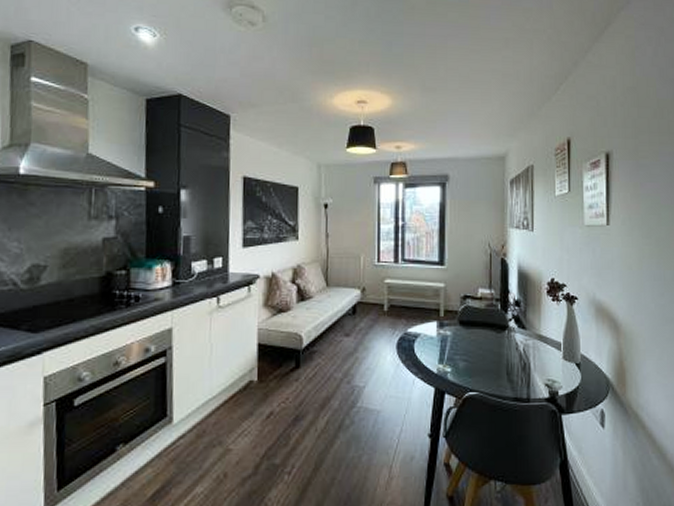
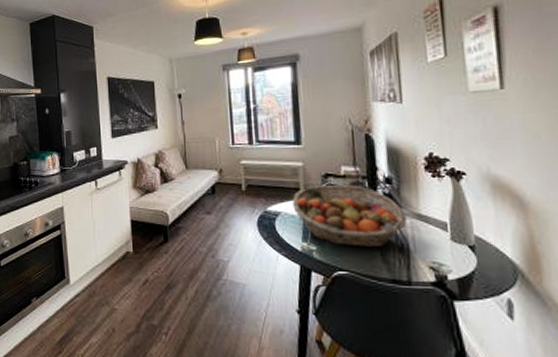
fruit basket: none [432,307,530,368] -> present [292,185,407,248]

